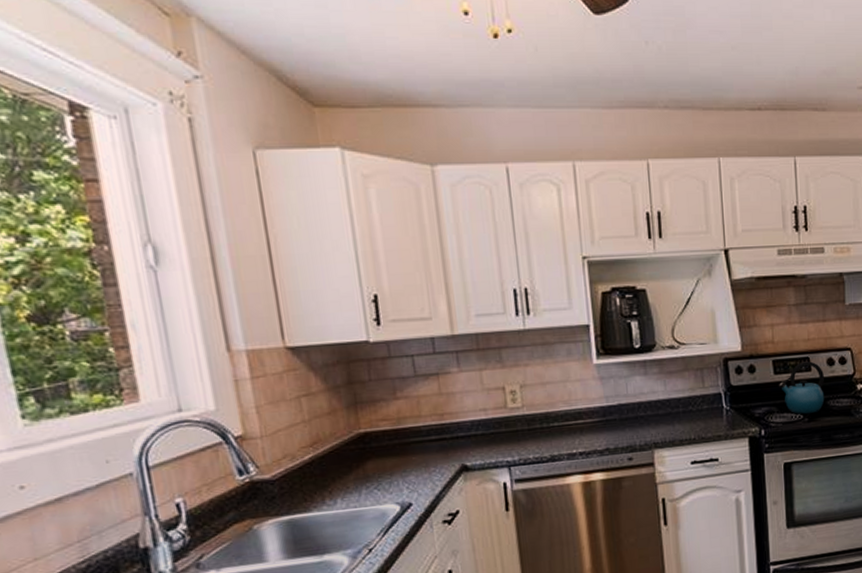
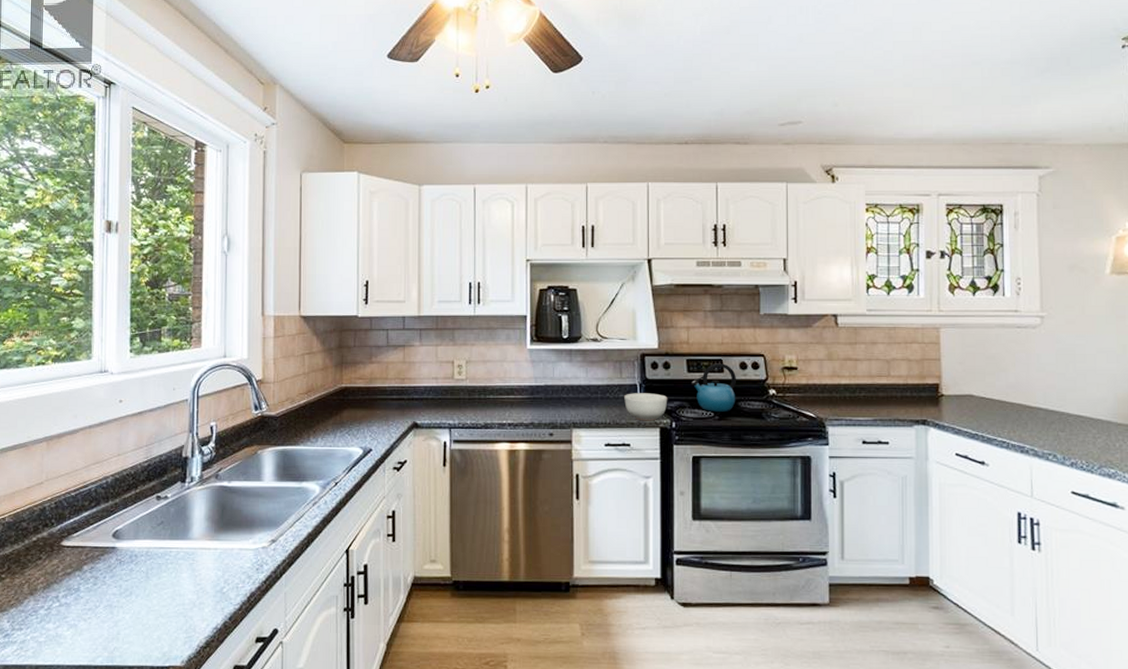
bowl: none [707,400,755,432] -> present [623,393,668,421]

